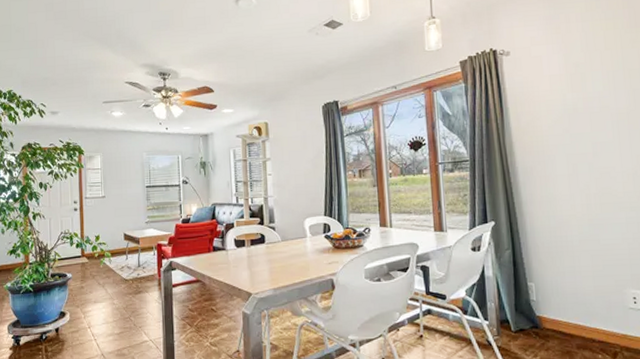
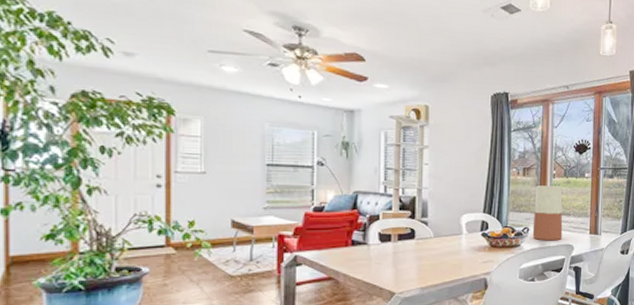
vase: none [372,184,405,241] -> present [532,185,563,241]

